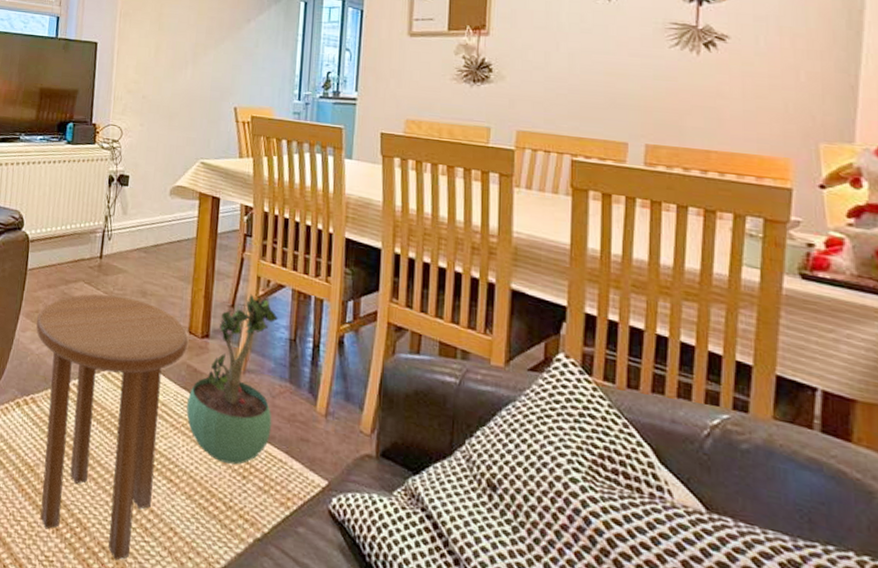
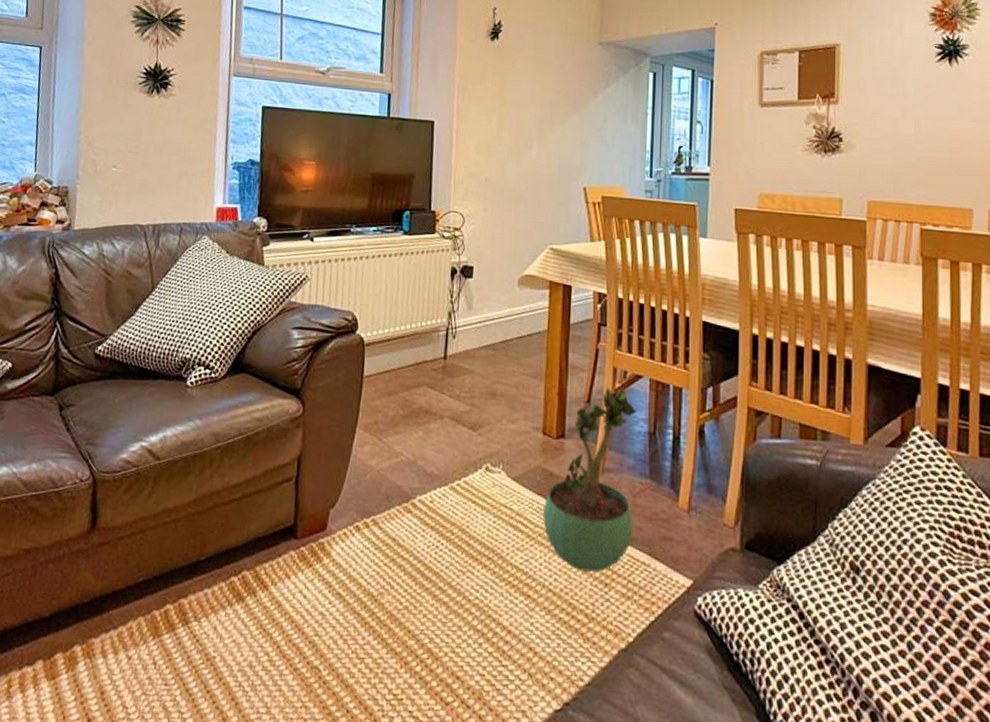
side table: present [36,294,188,561] -> none [375,398,542,690]

